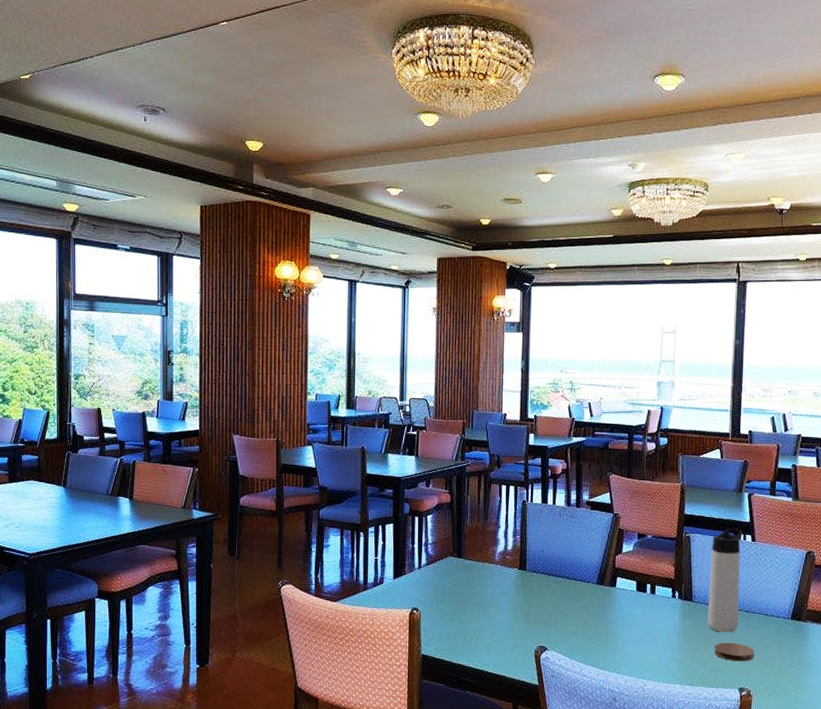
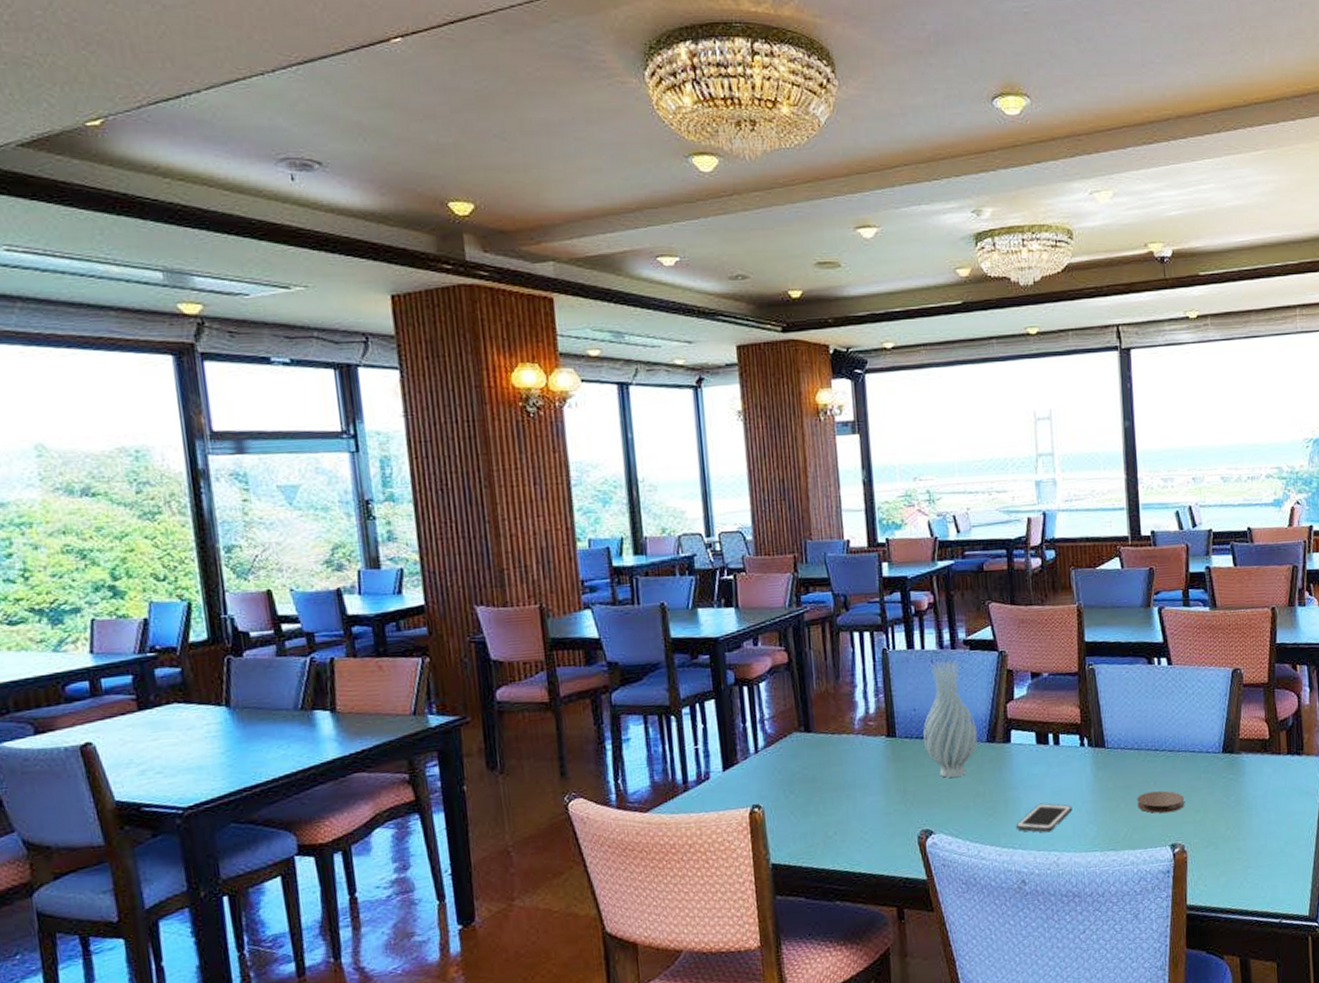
vase: none [547,515,591,608] -> present [923,659,978,778]
cell phone: none [613,638,660,663] -> present [1015,803,1073,833]
thermos bottle: present [708,528,743,633] -> none [1121,651,1162,781]

